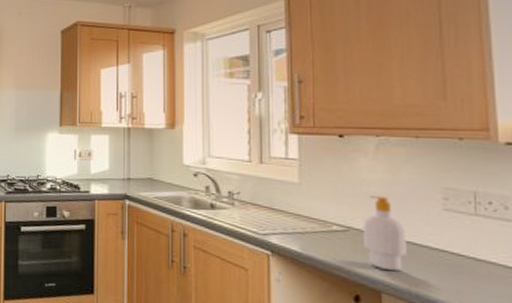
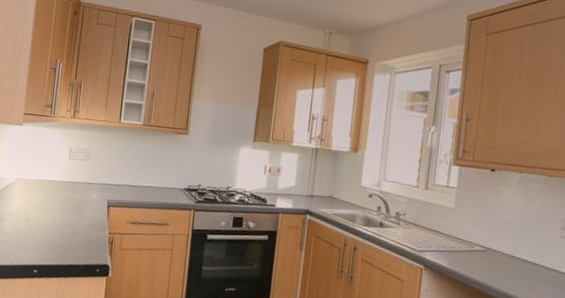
soap bottle: present [364,196,406,272] -> none [497,223,530,286]

